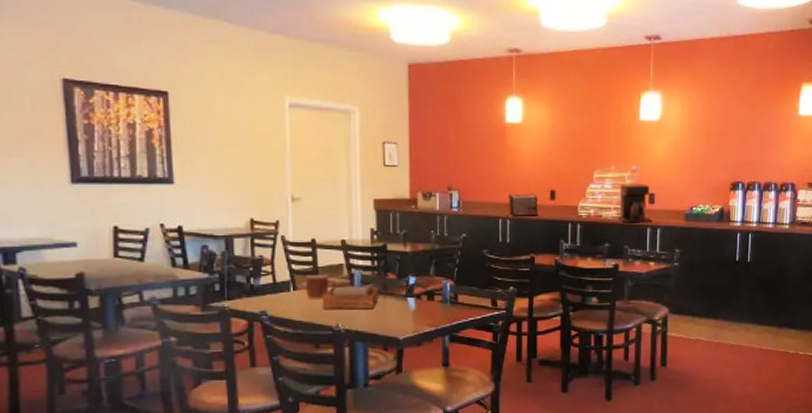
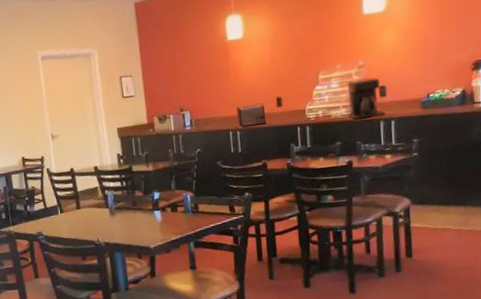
mug: present [306,275,336,301] -> none [69,198,94,220]
napkin holder: present [321,286,378,310] -> none [84,204,130,227]

